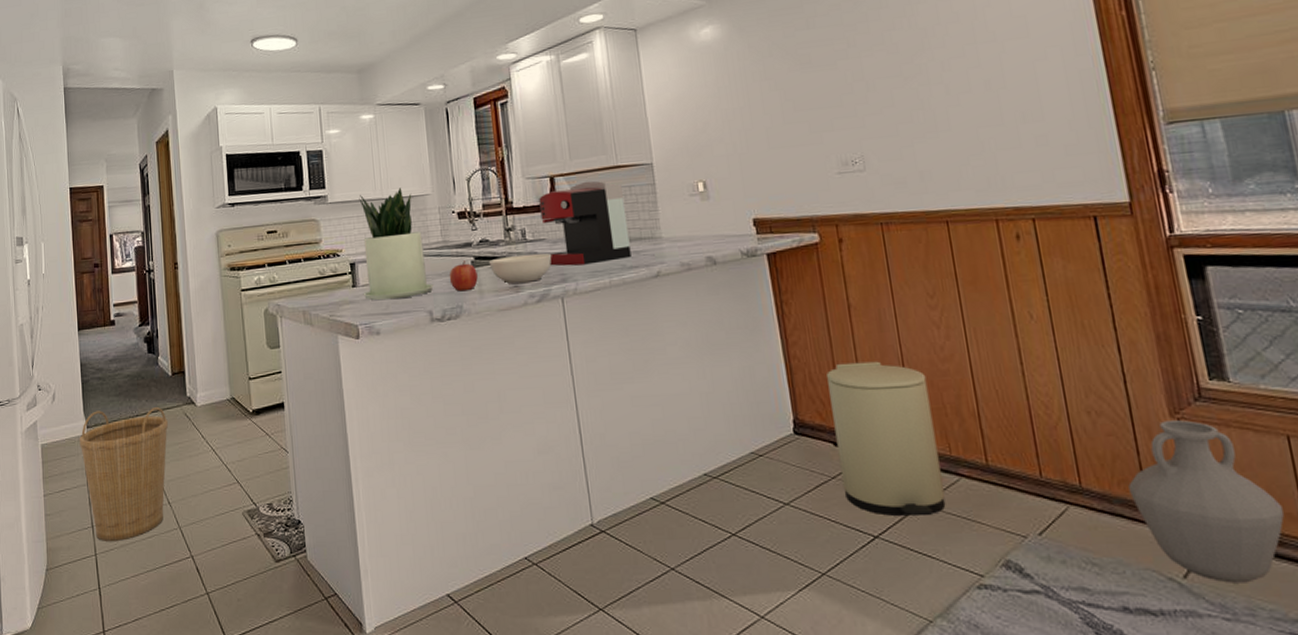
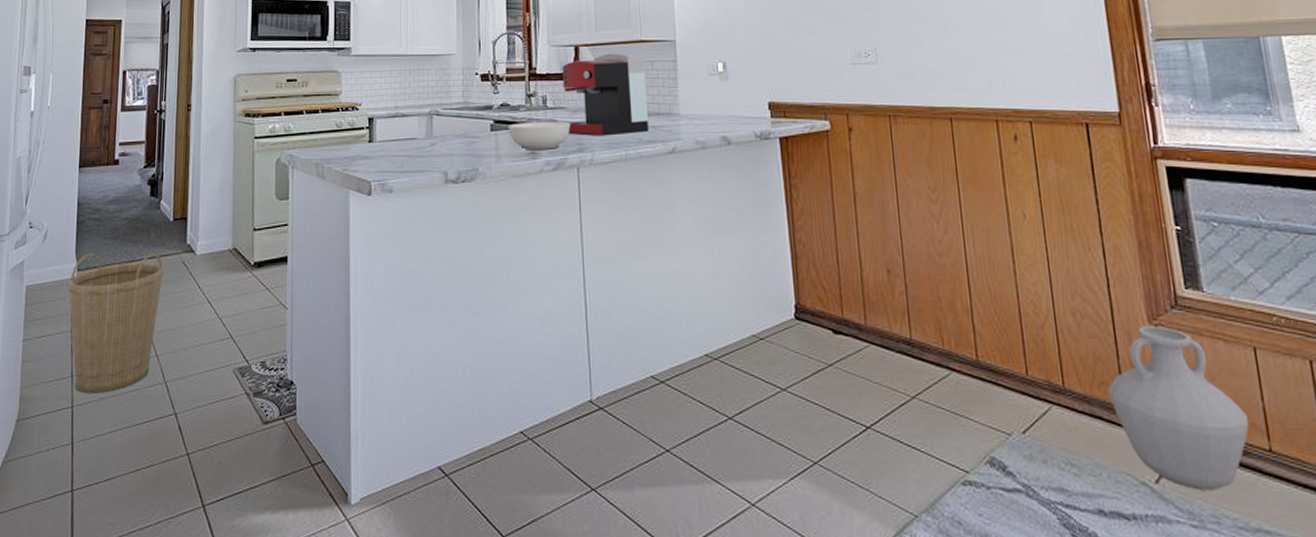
planter: present [359,187,434,301] -> none [379,45,451,158]
fruit: present [449,261,478,292] -> none [467,123,496,154]
pedal bin: present [827,361,946,516] -> none [830,251,936,408]

